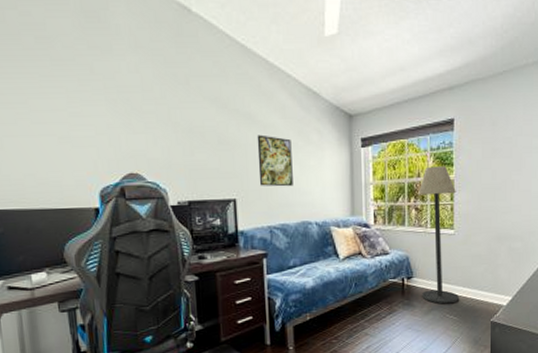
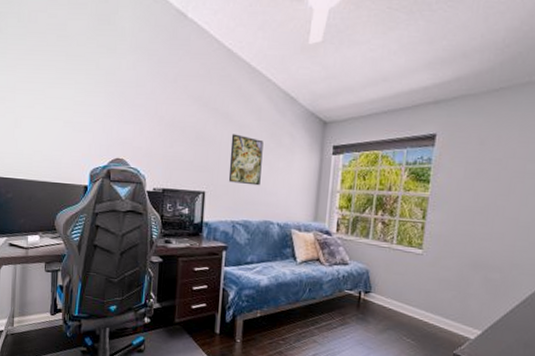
floor lamp: present [418,166,459,304] -> none [378,181,430,327]

